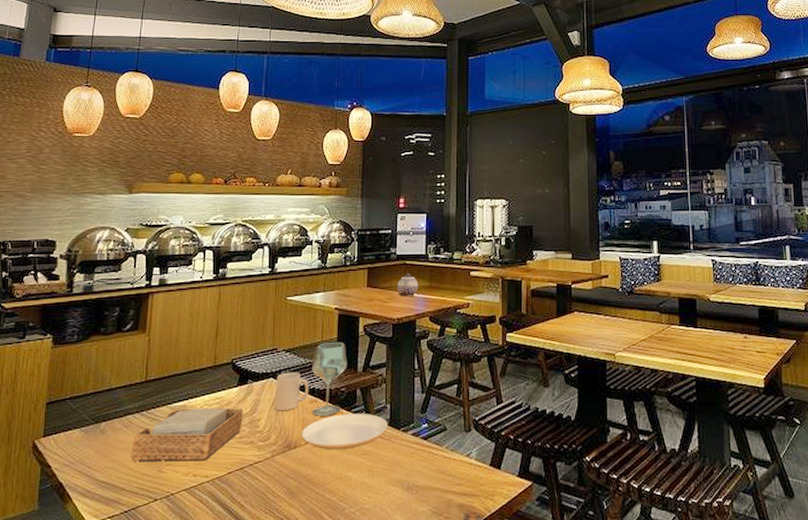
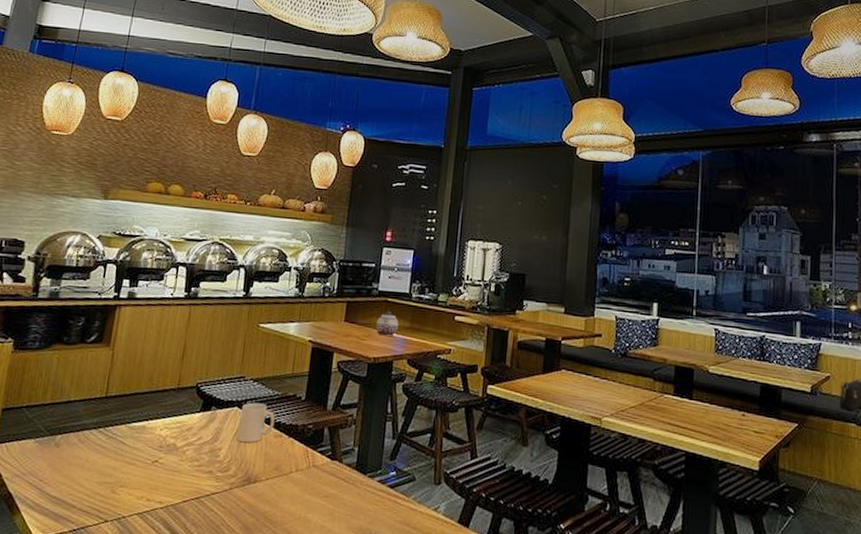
napkin holder: present [130,407,243,461] -> none [83,428,205,486]
plate: present [301,414,388,450] -> none [262,452,354,490]
wine glass: present [312,341,347,416] -> none [276,375,317,453]

